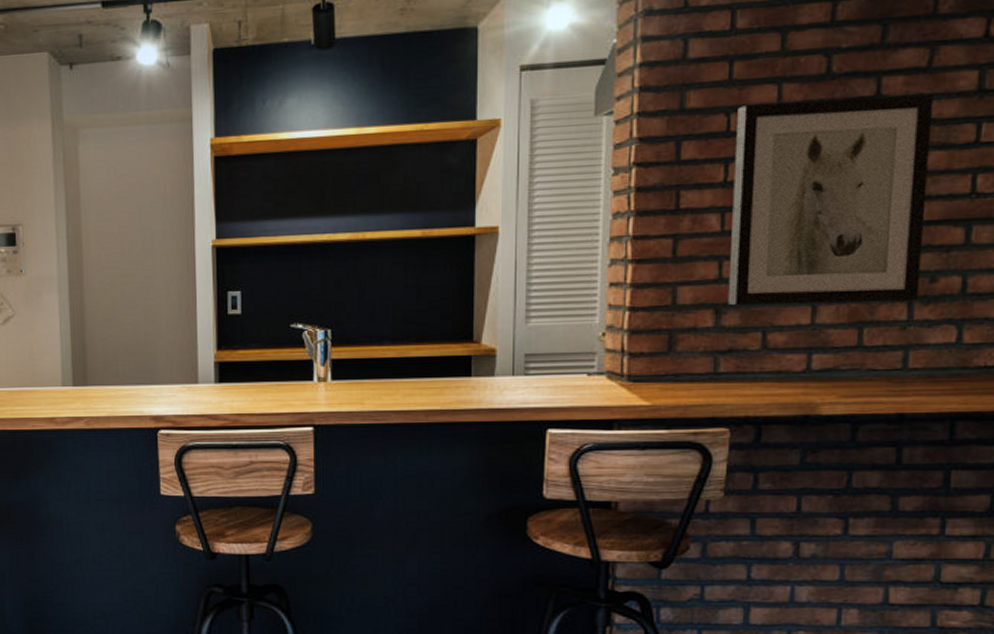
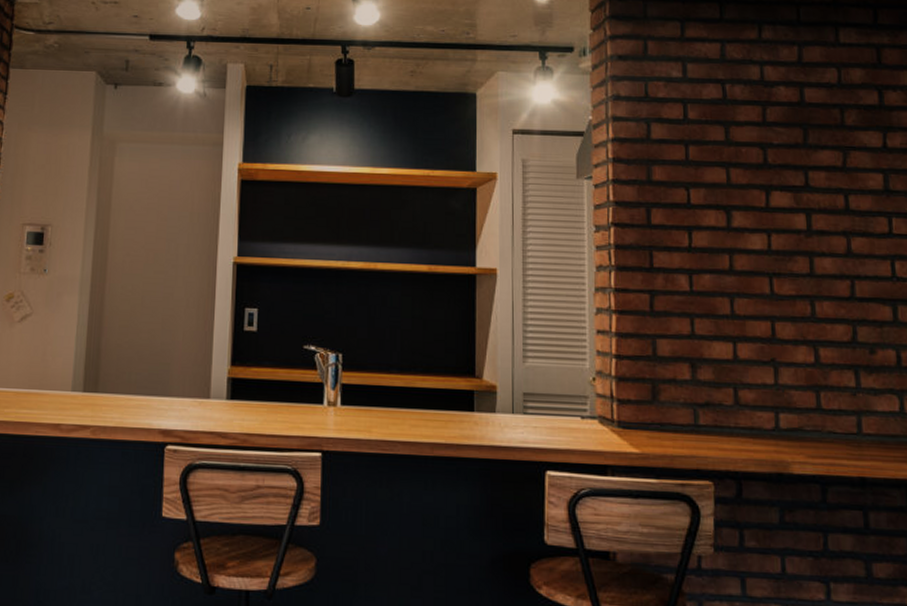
wall art: present [727,95,934,306] -> none [695,183,863,370]

